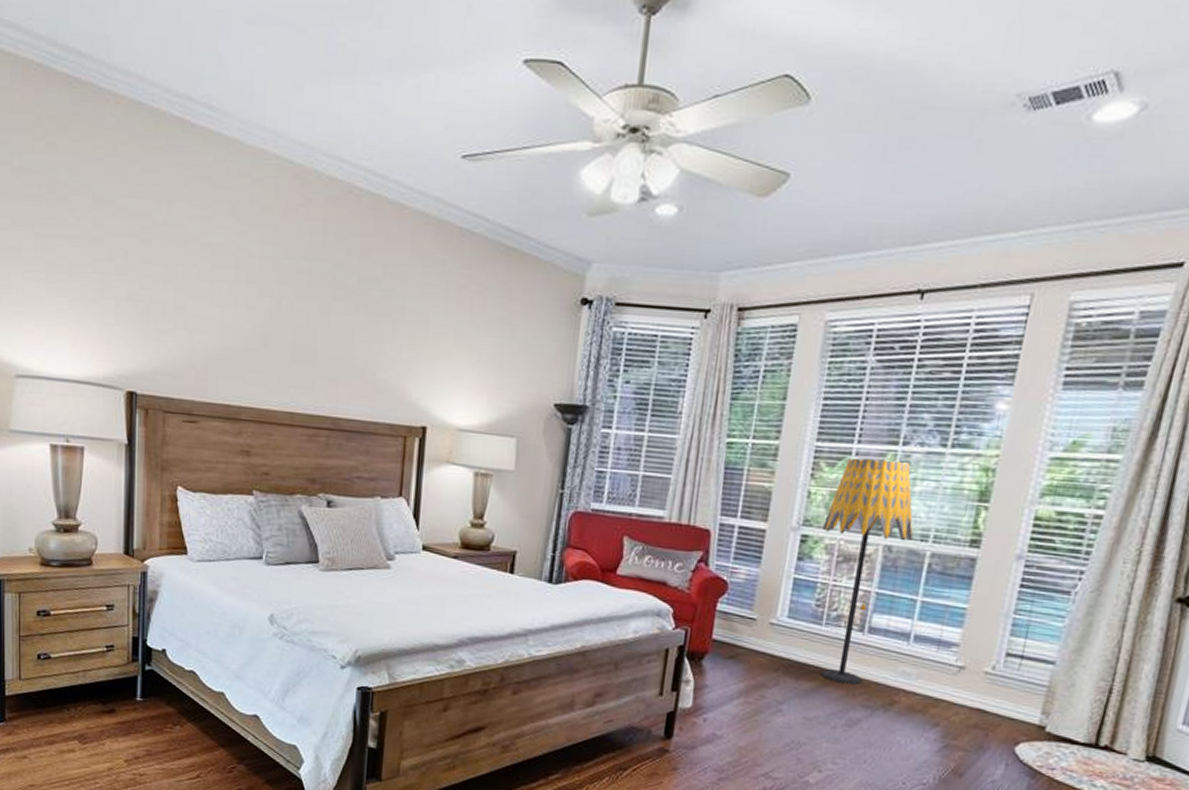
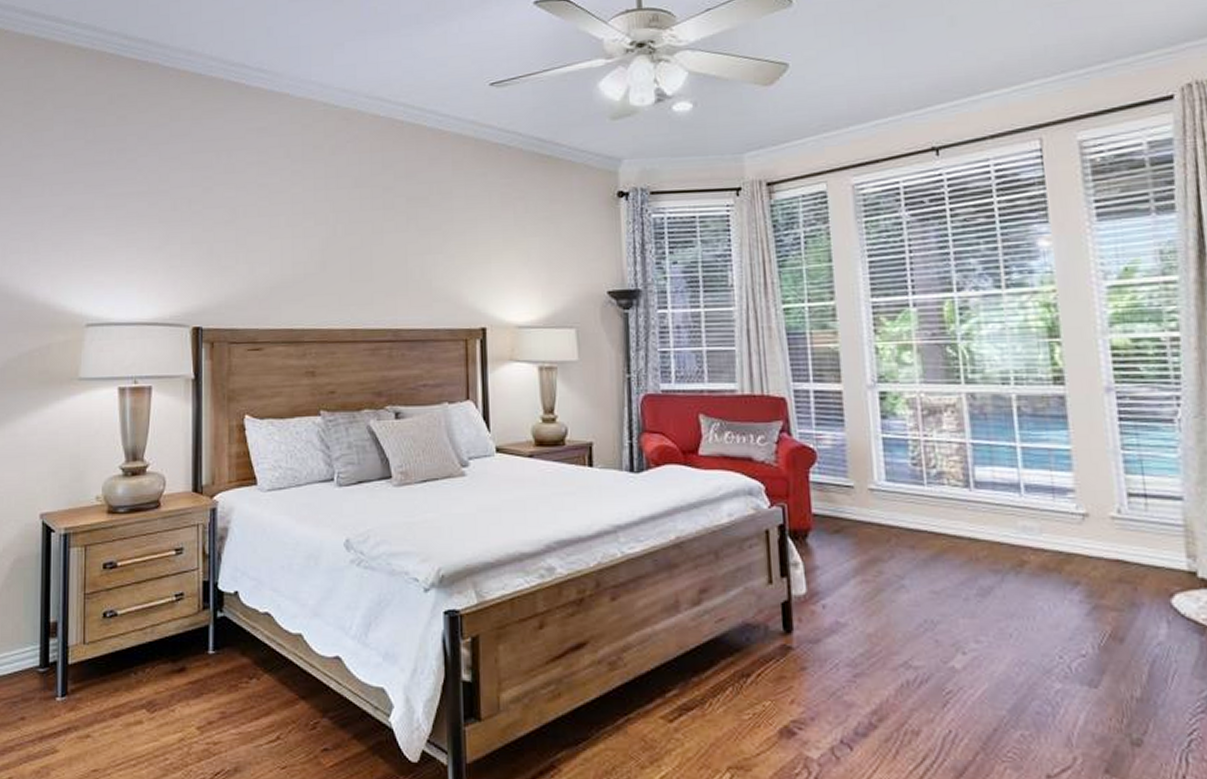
floor lamp: present [821,457,914,685] -> none [897,306,994,547]

